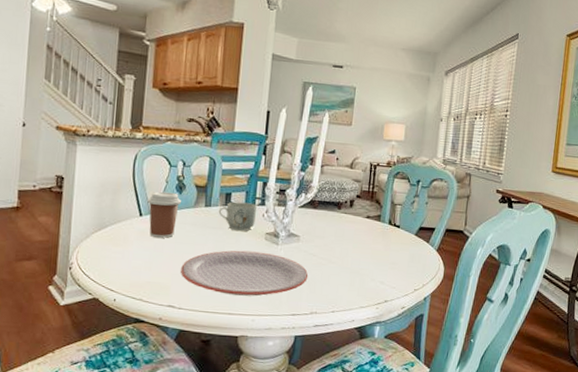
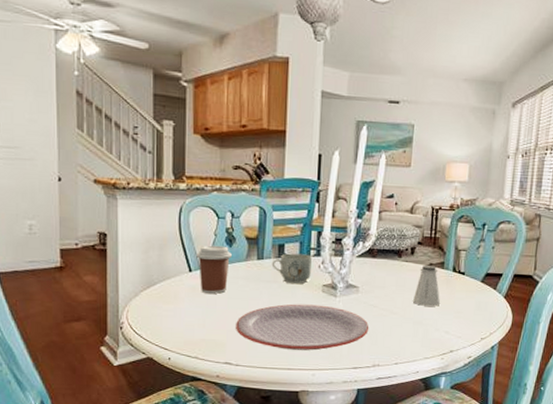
saltshaker: none [351,218,377,257] -> present [413,266,441,306]

